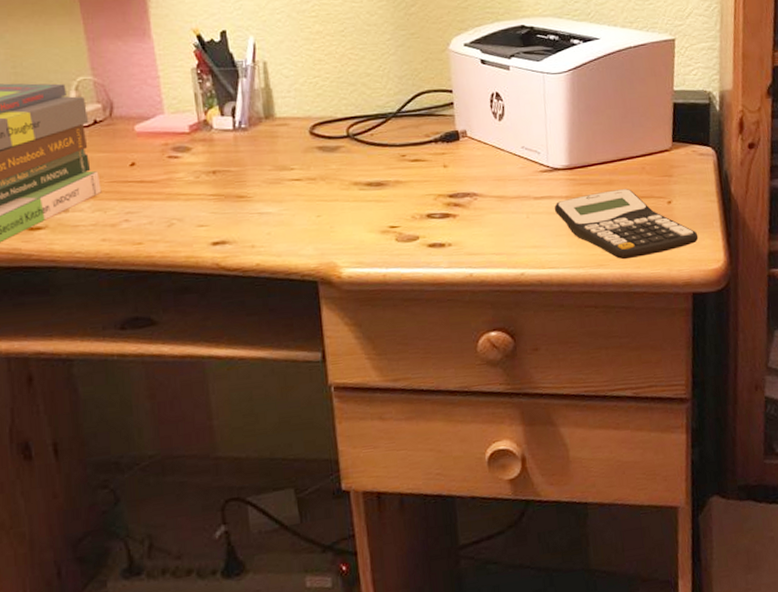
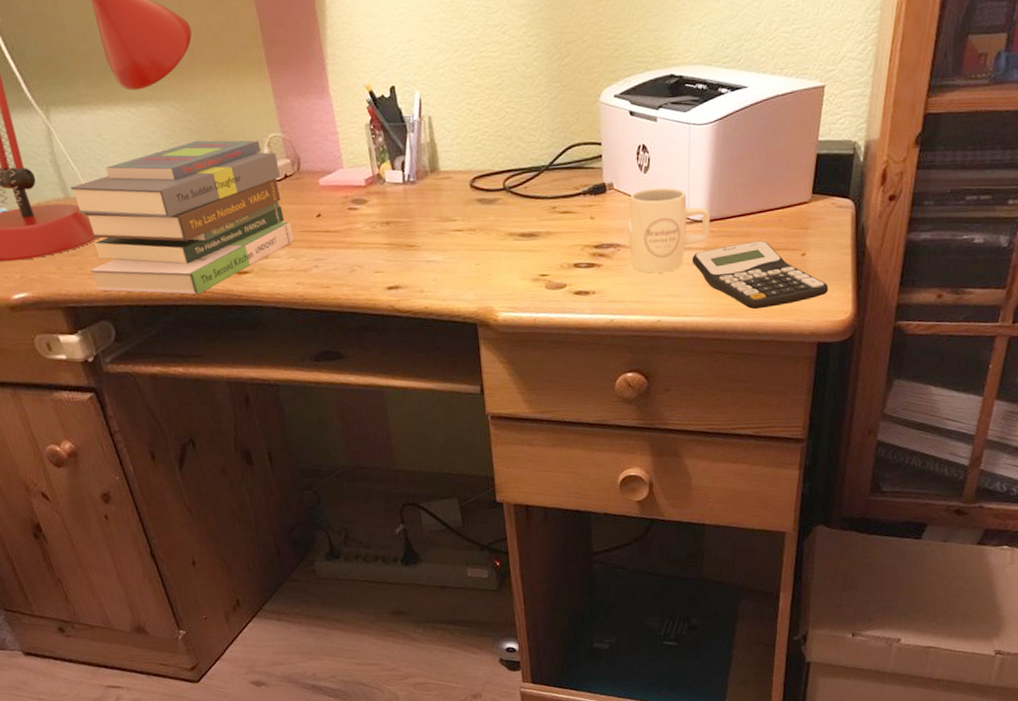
mug: none [484,135,572,224] -> present [628,187,711,274]

